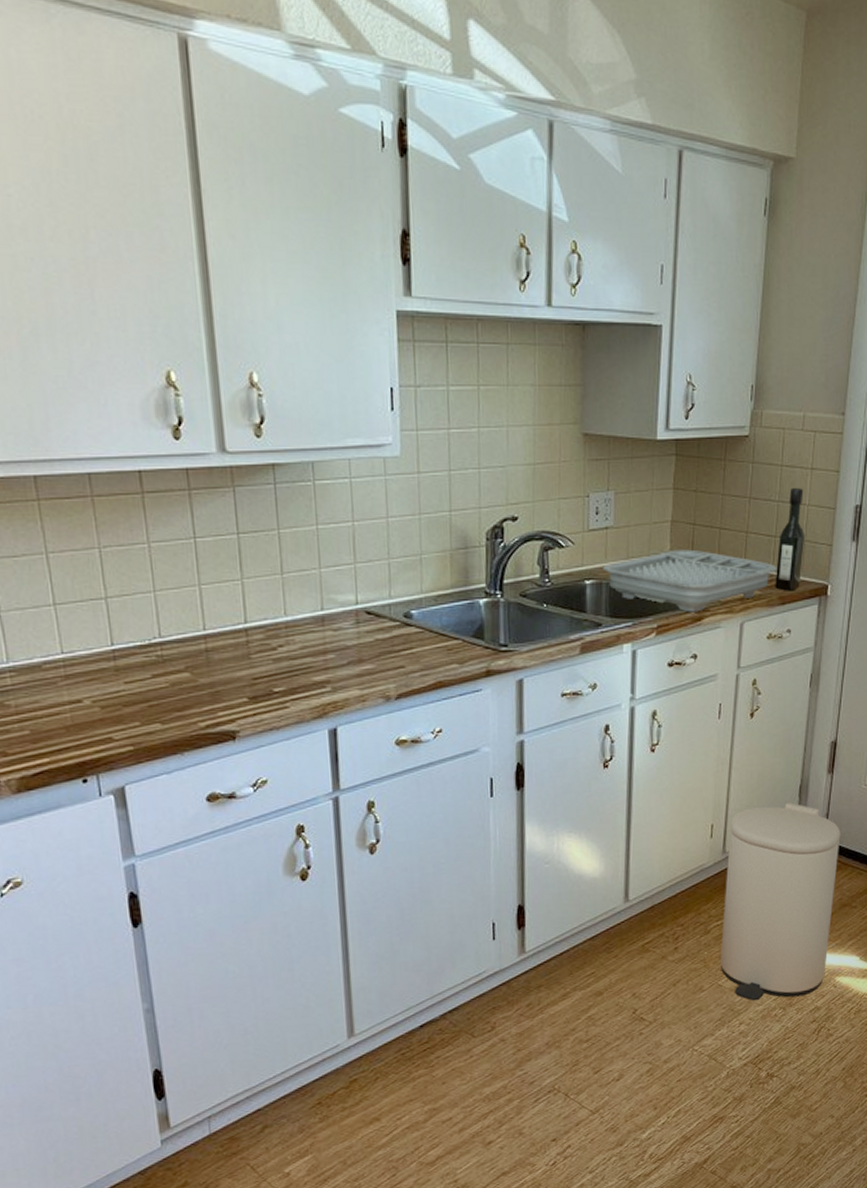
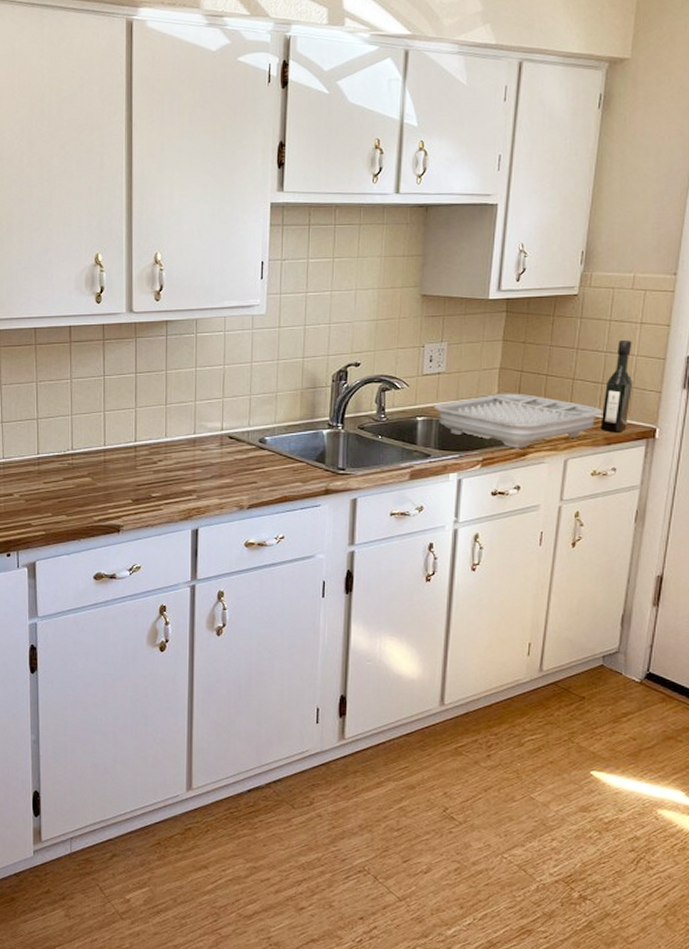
pedal bin: present [720,802,841,1001] -> none [534,630,666,823]

